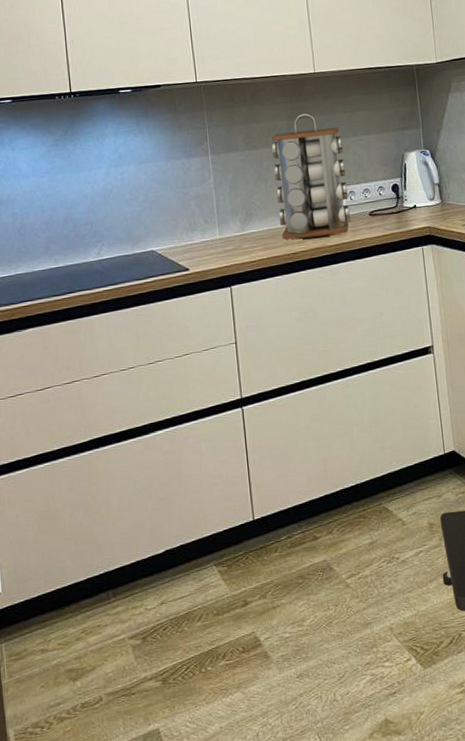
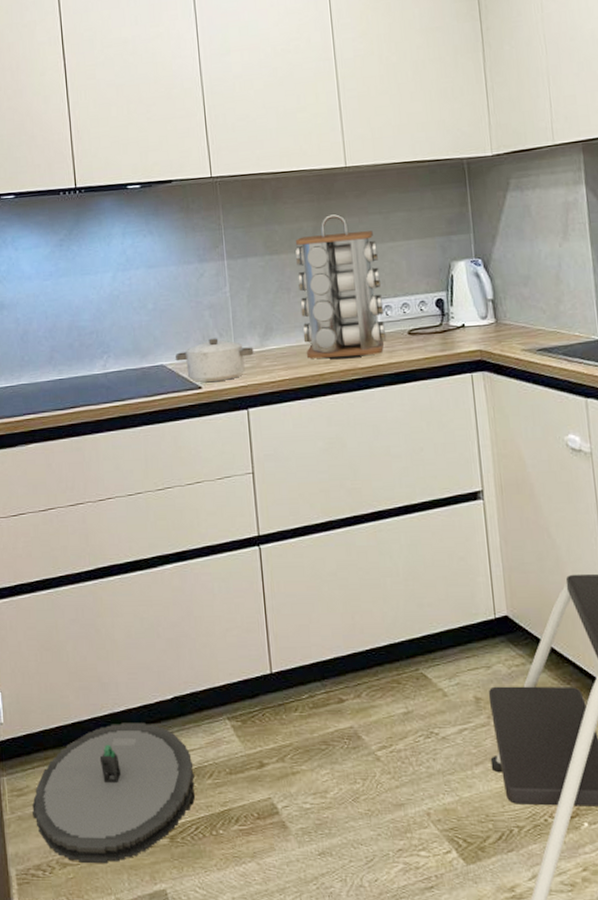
robot vacuum: none [30,577,186,715] -> present [32,722,196,863]
cooking pot: none [165,224,236,265] -> present [176,338,254,383]

